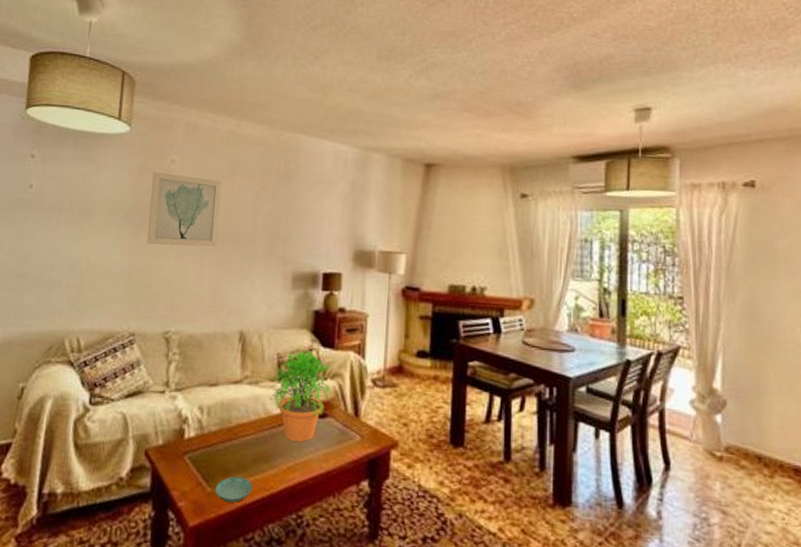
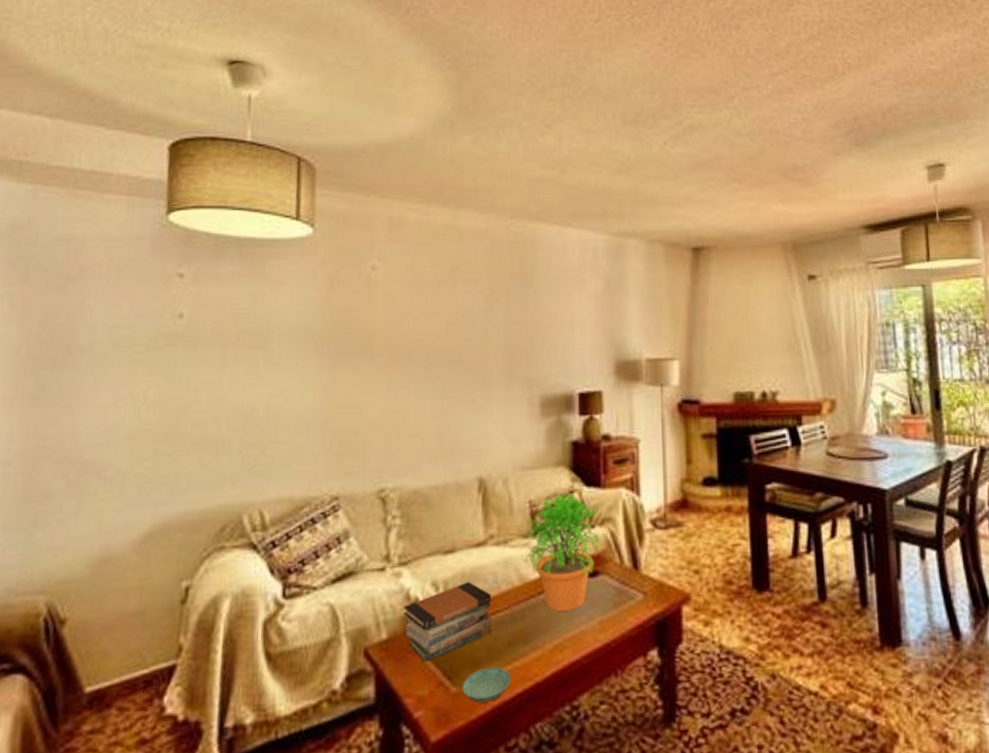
wall art: present [147,171,222,247] -> none [346,283,441,378]
book stack: none [175,409,243,466] -> present [403,581,492,662]

